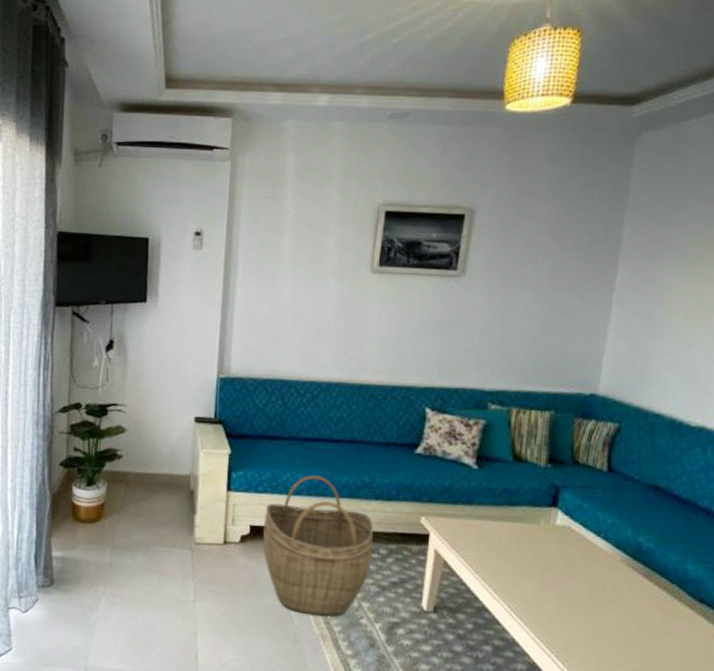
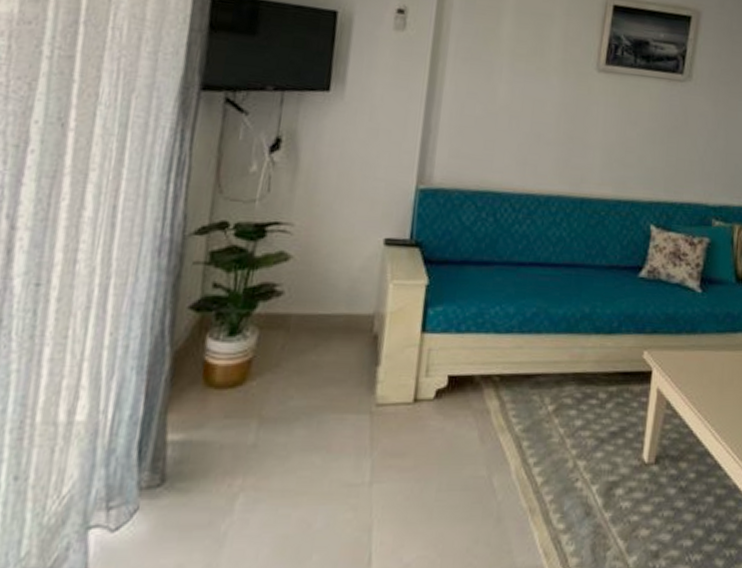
woven basket: present [263,475,375,617] -> none [463,307,594,485]

